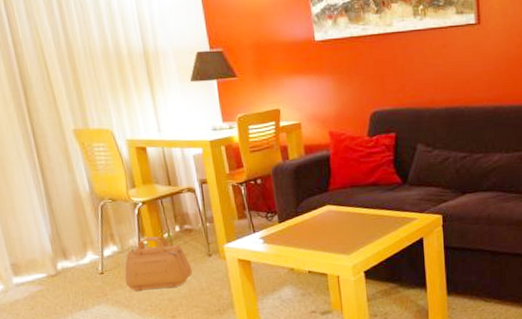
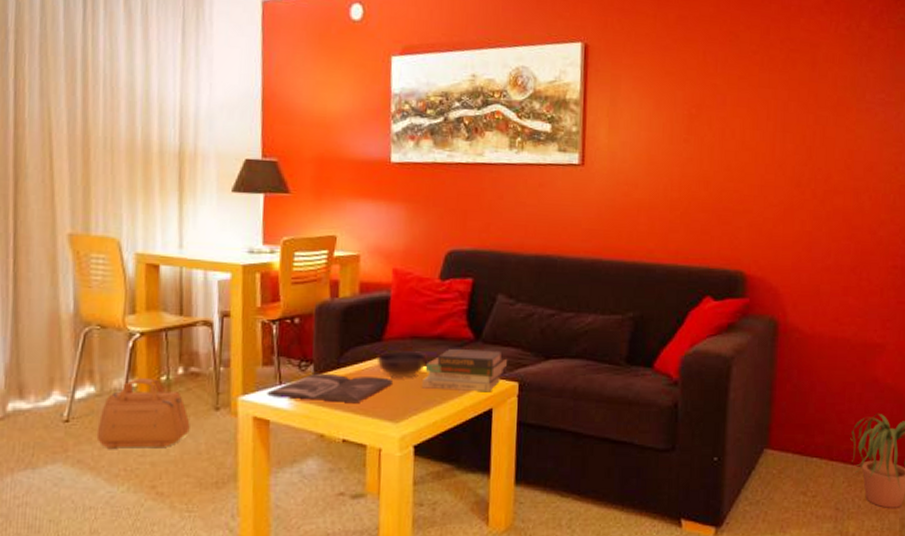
magazine: none [245,220,342,243] -> present [267,373,394,402]
bowl: none [326,197,366,220] -> present [376,351,427,378]
books: none [363,191,431,226] -> present [421,349,507,393]

